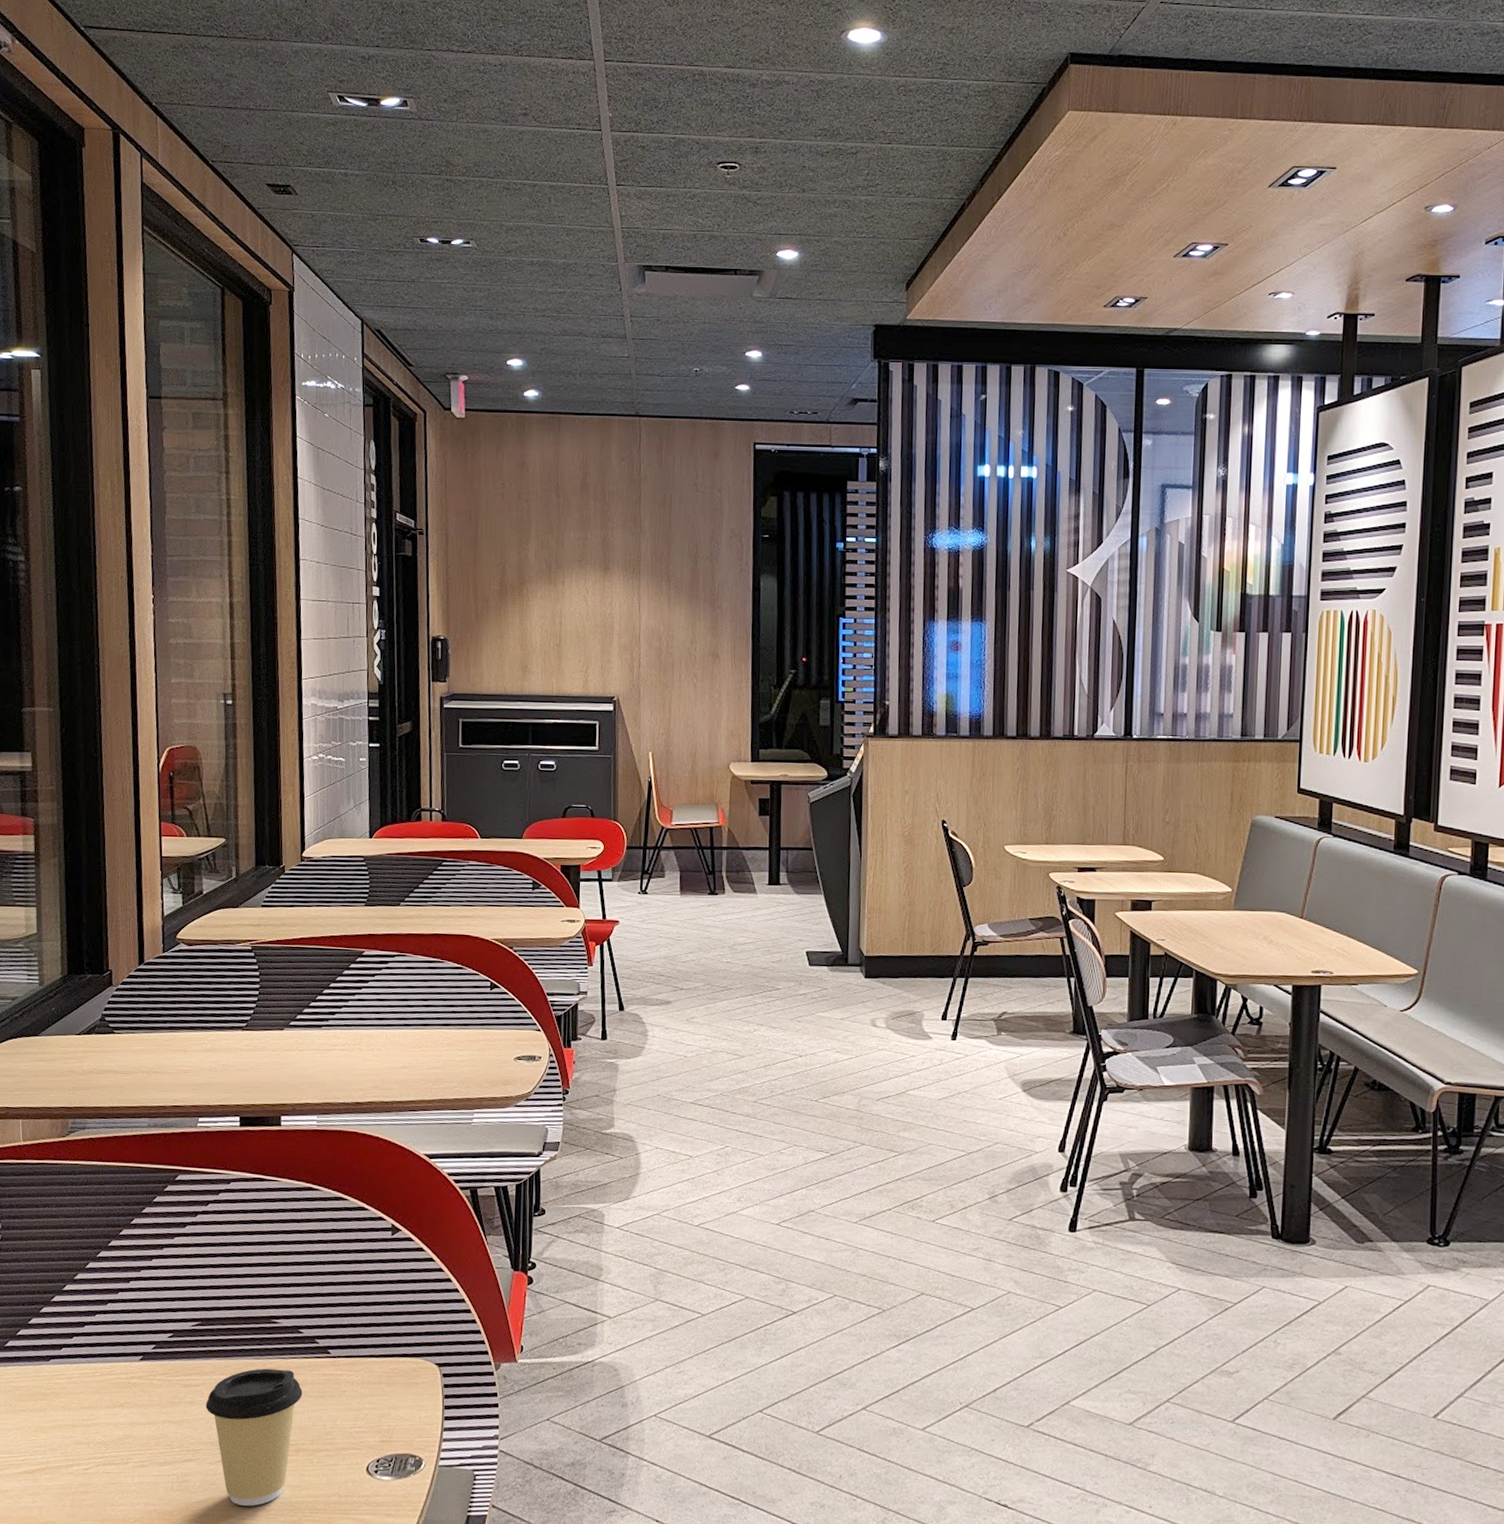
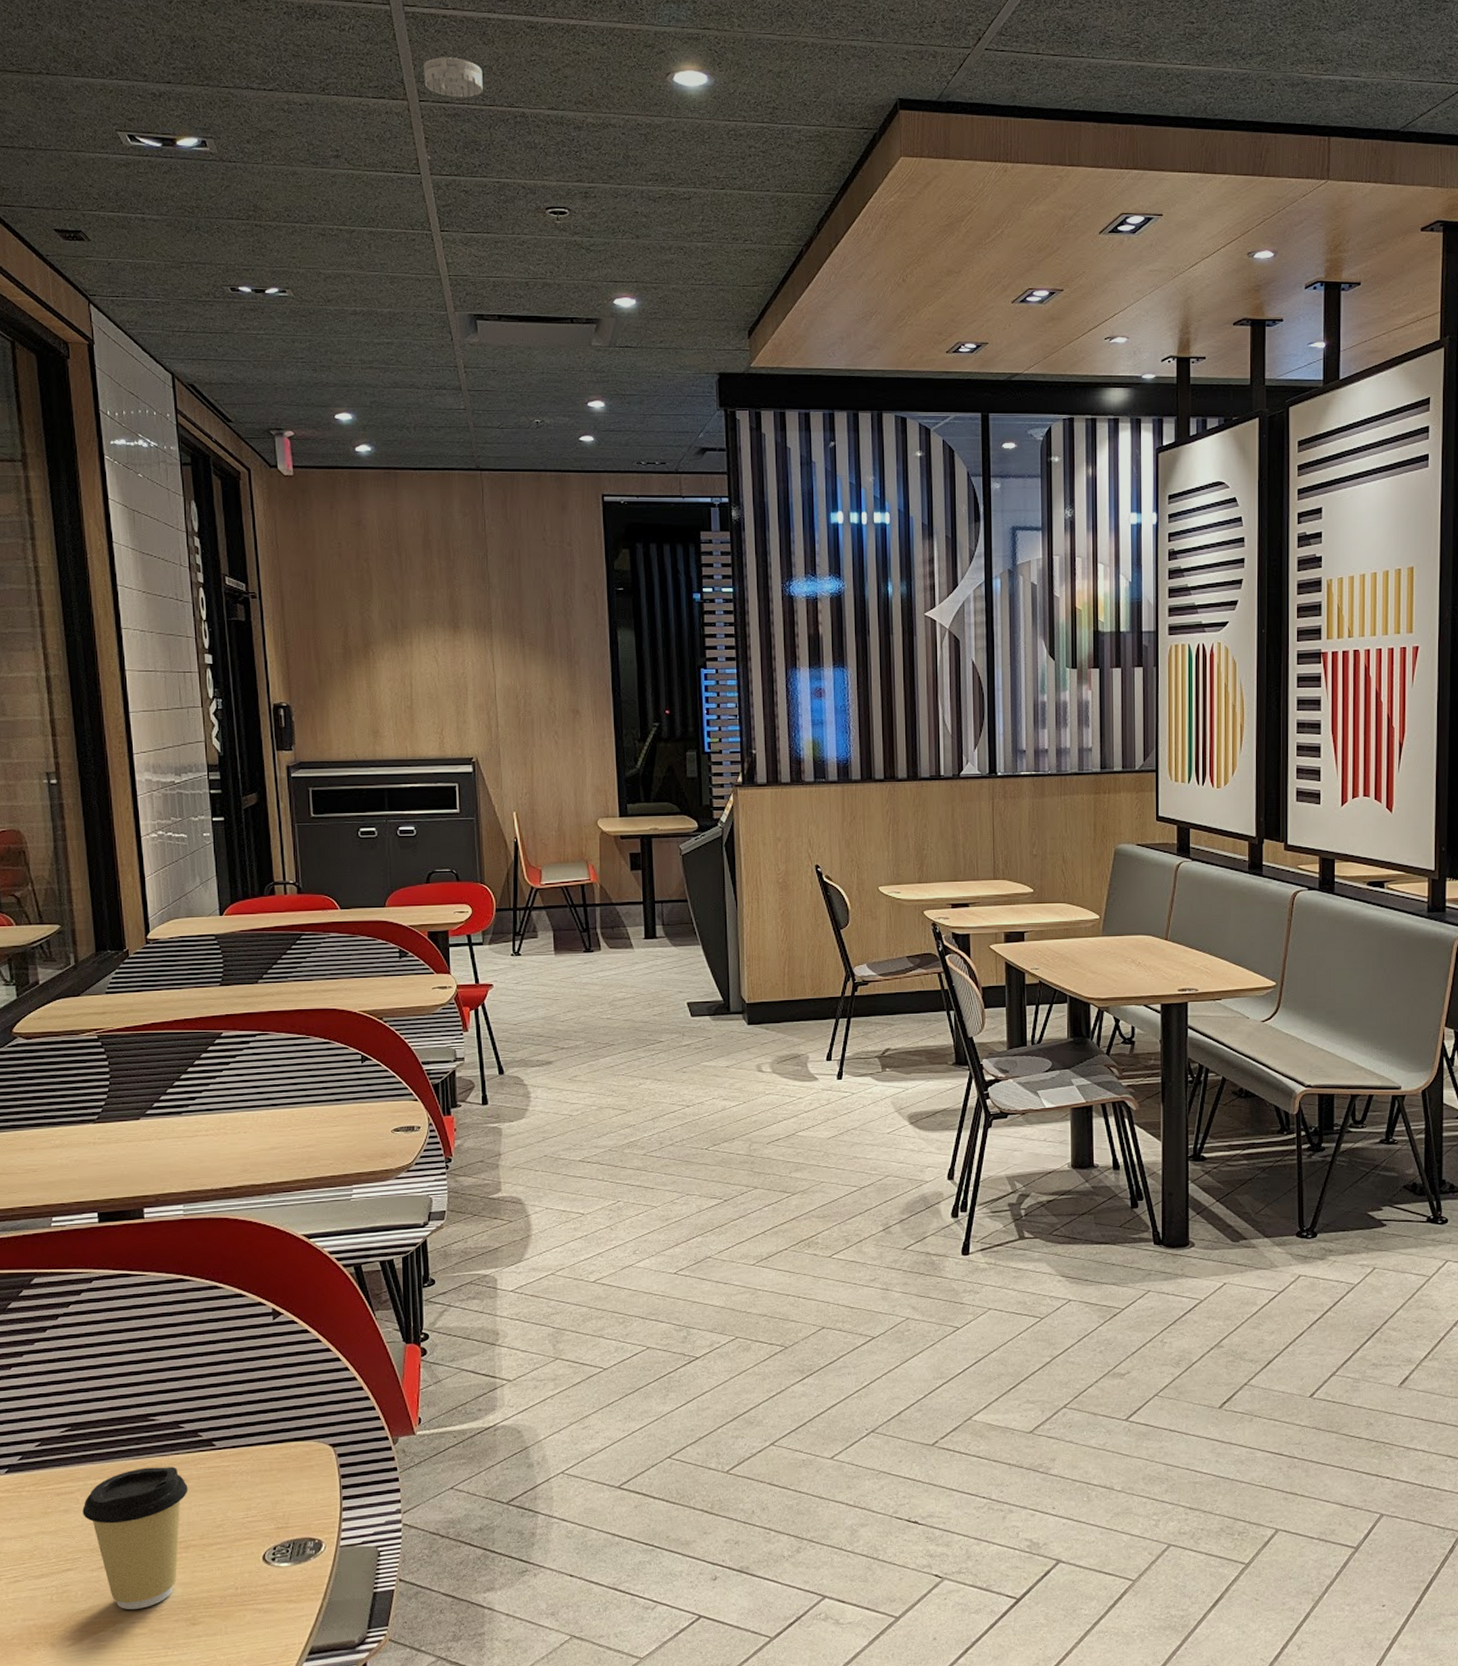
smoke detector: none [610,19,666,56] -> present [424,57,483,97]

